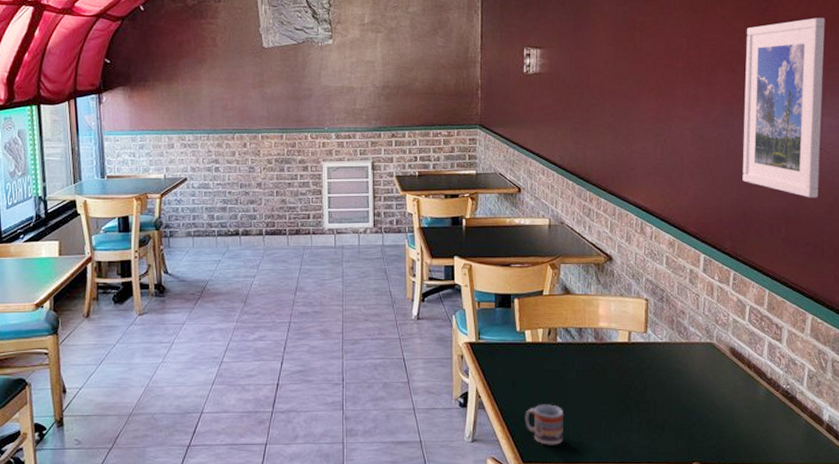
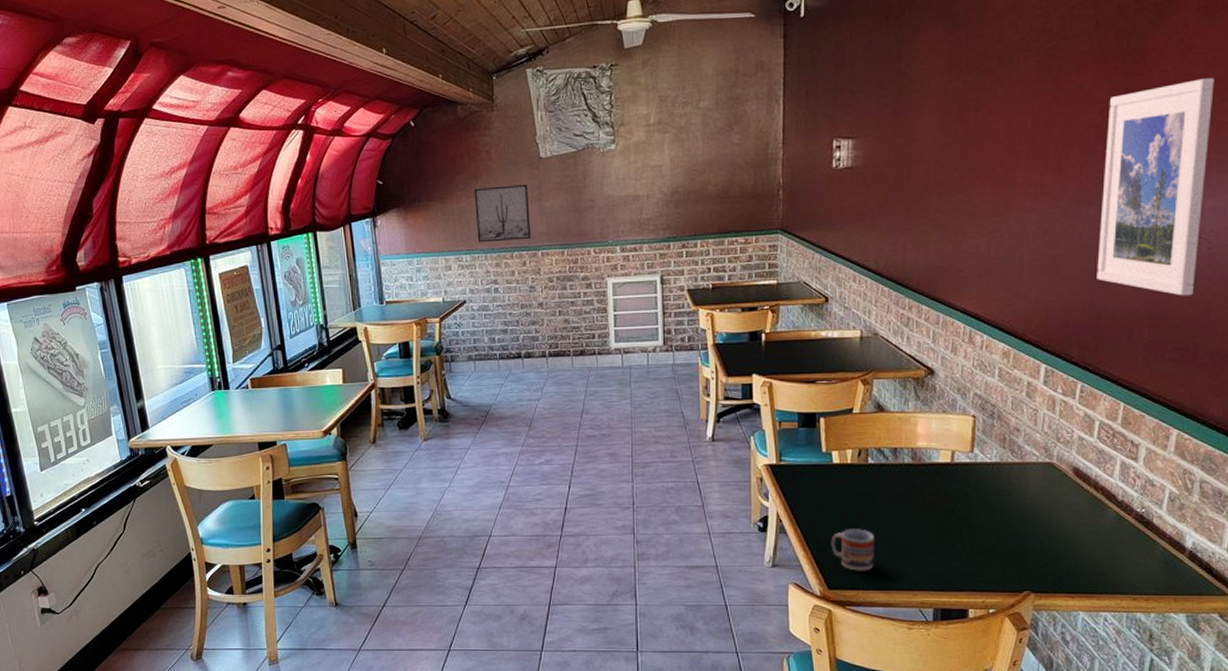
wall art: none [199,71,252,124] -> present [474,185,531,243]

